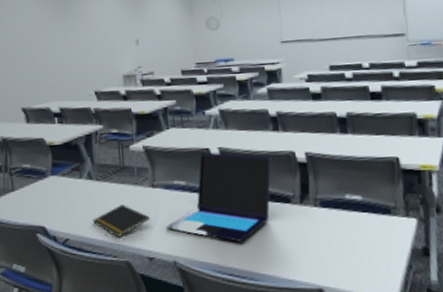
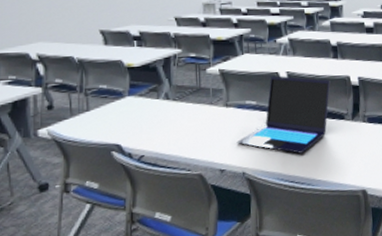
notepad: present [93,204,150,237] -> none [169,122,222,152]

